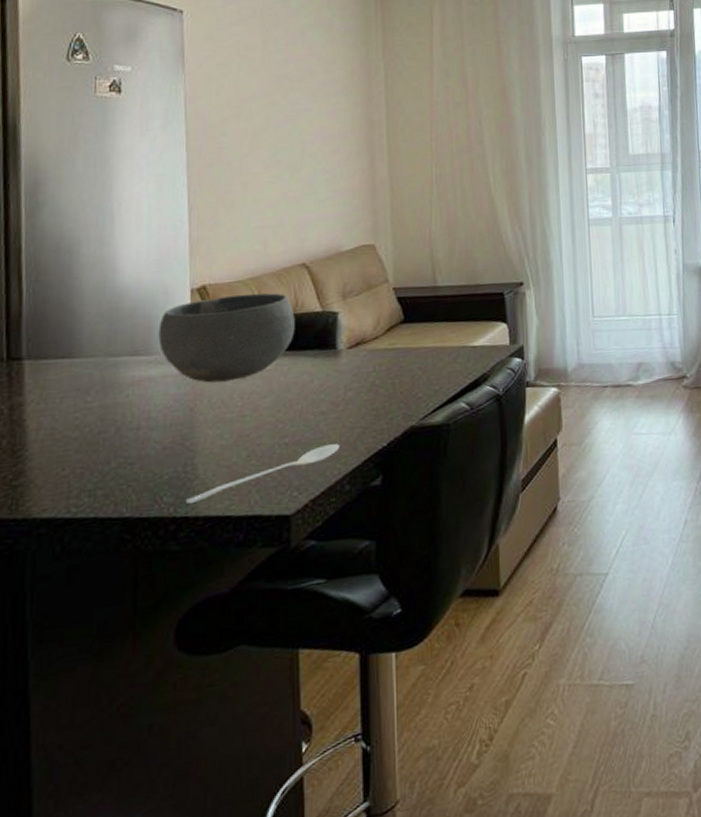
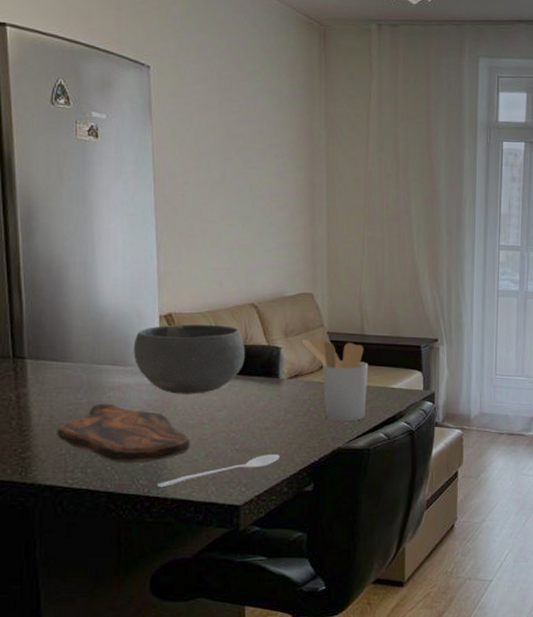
cutting board: none [59,404,229,478] -> present [57,403,191,463]
utensil holder: none [363,294,444,395] -> present [301,336,369,422]

